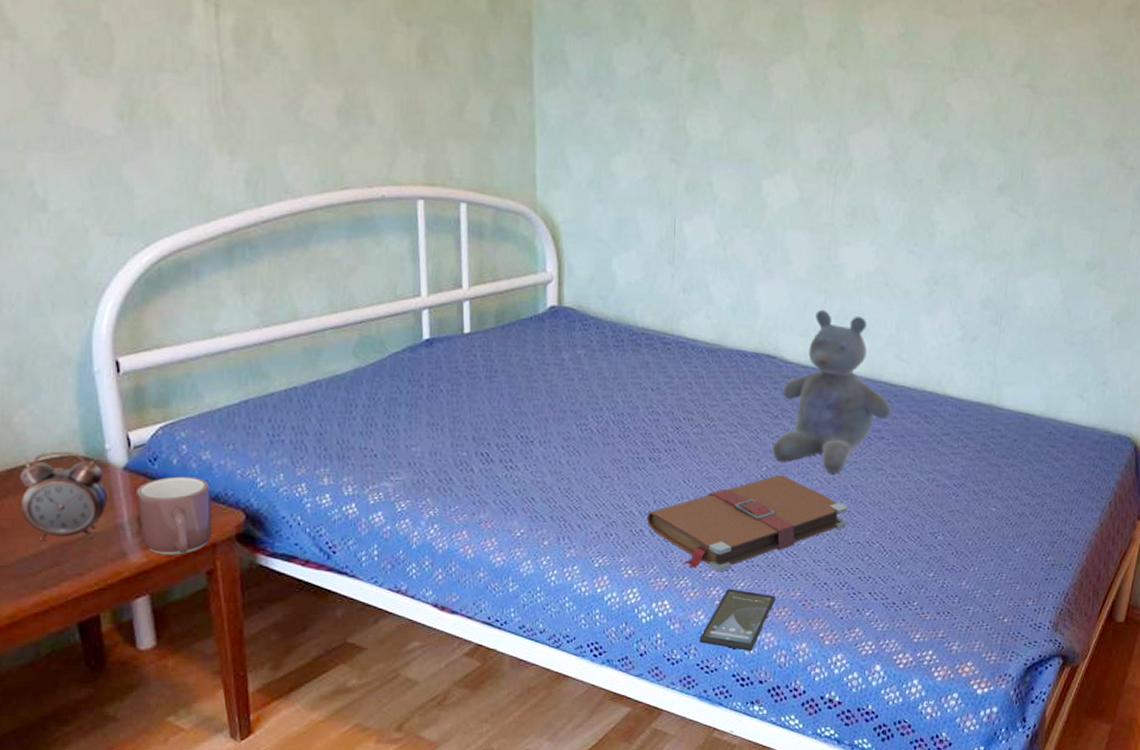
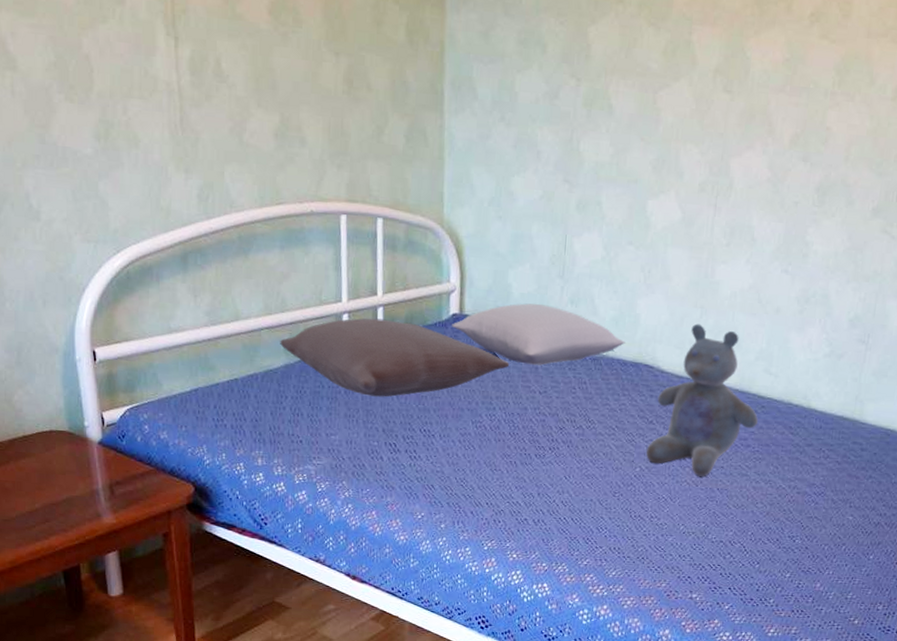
alarm clock: present [20,451,107,541] -> none [19,425,86,501]
mug: present [137,476,212,555] -> none [109,451,168,519]
pillow: none [348,313,617,402] -> present [280,318,510,397]
pillow: none [550,292,745,360] -> present [452,303,625,366]
book: present [646,475,848,572] -> none [531,475,713,561]
smartphone: present [699,588,776,652] -> none [573,576,643,634]

